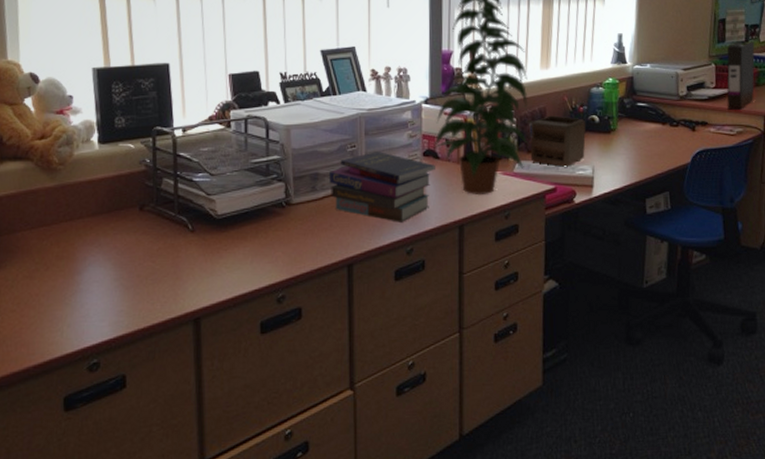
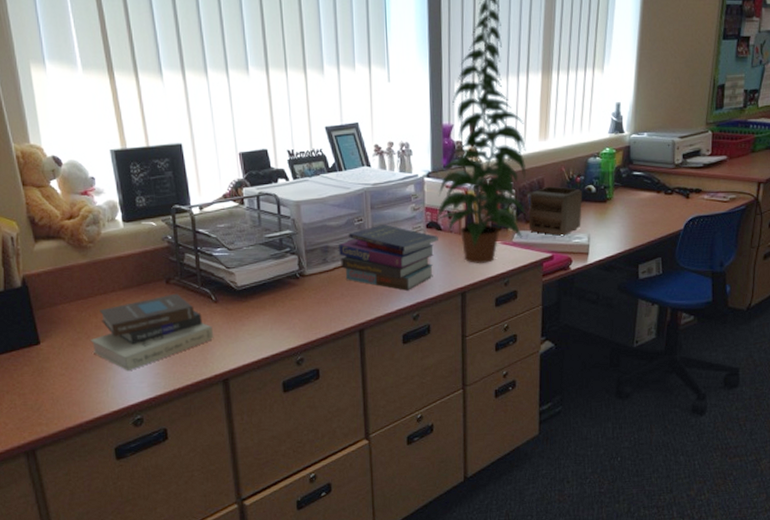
books: none [49,221,188,307] -> present [90,293,214,370]
binder: present [727,41,755,110] -> none [722,107,753,177]

